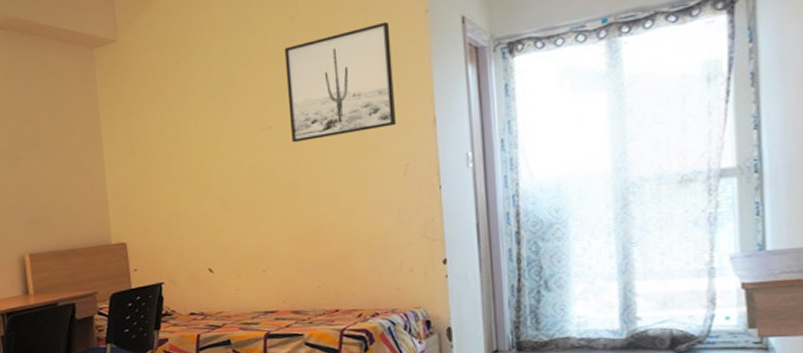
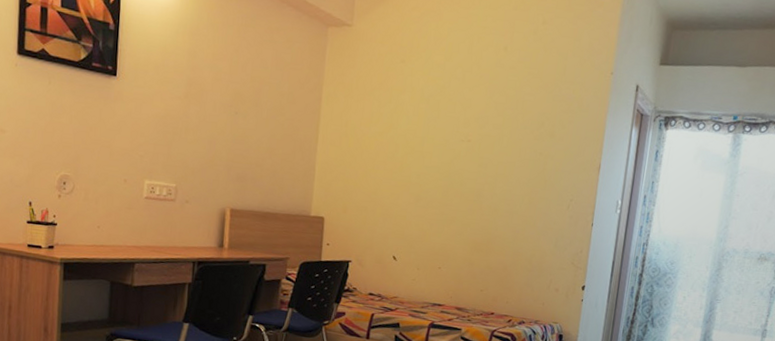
wall art: present [284,21,396,143] -> none [485,72,582,165]

